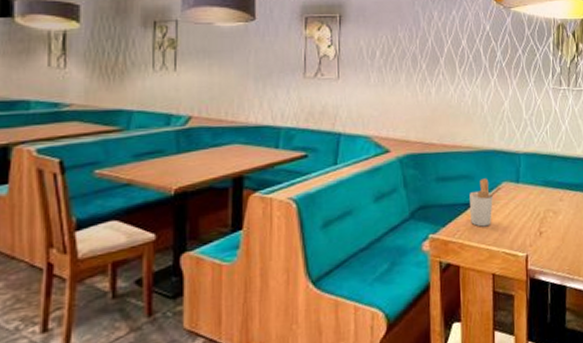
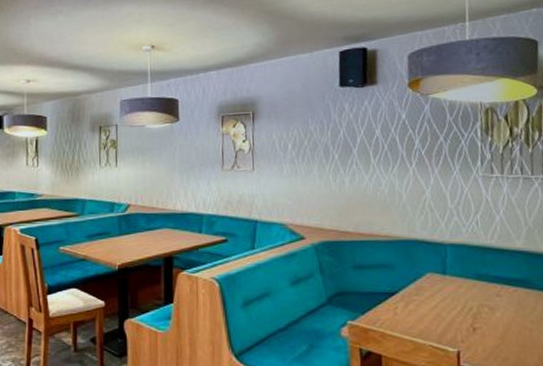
utensil holder: present [469,178,505,227] -> none [390,268,430,318]

